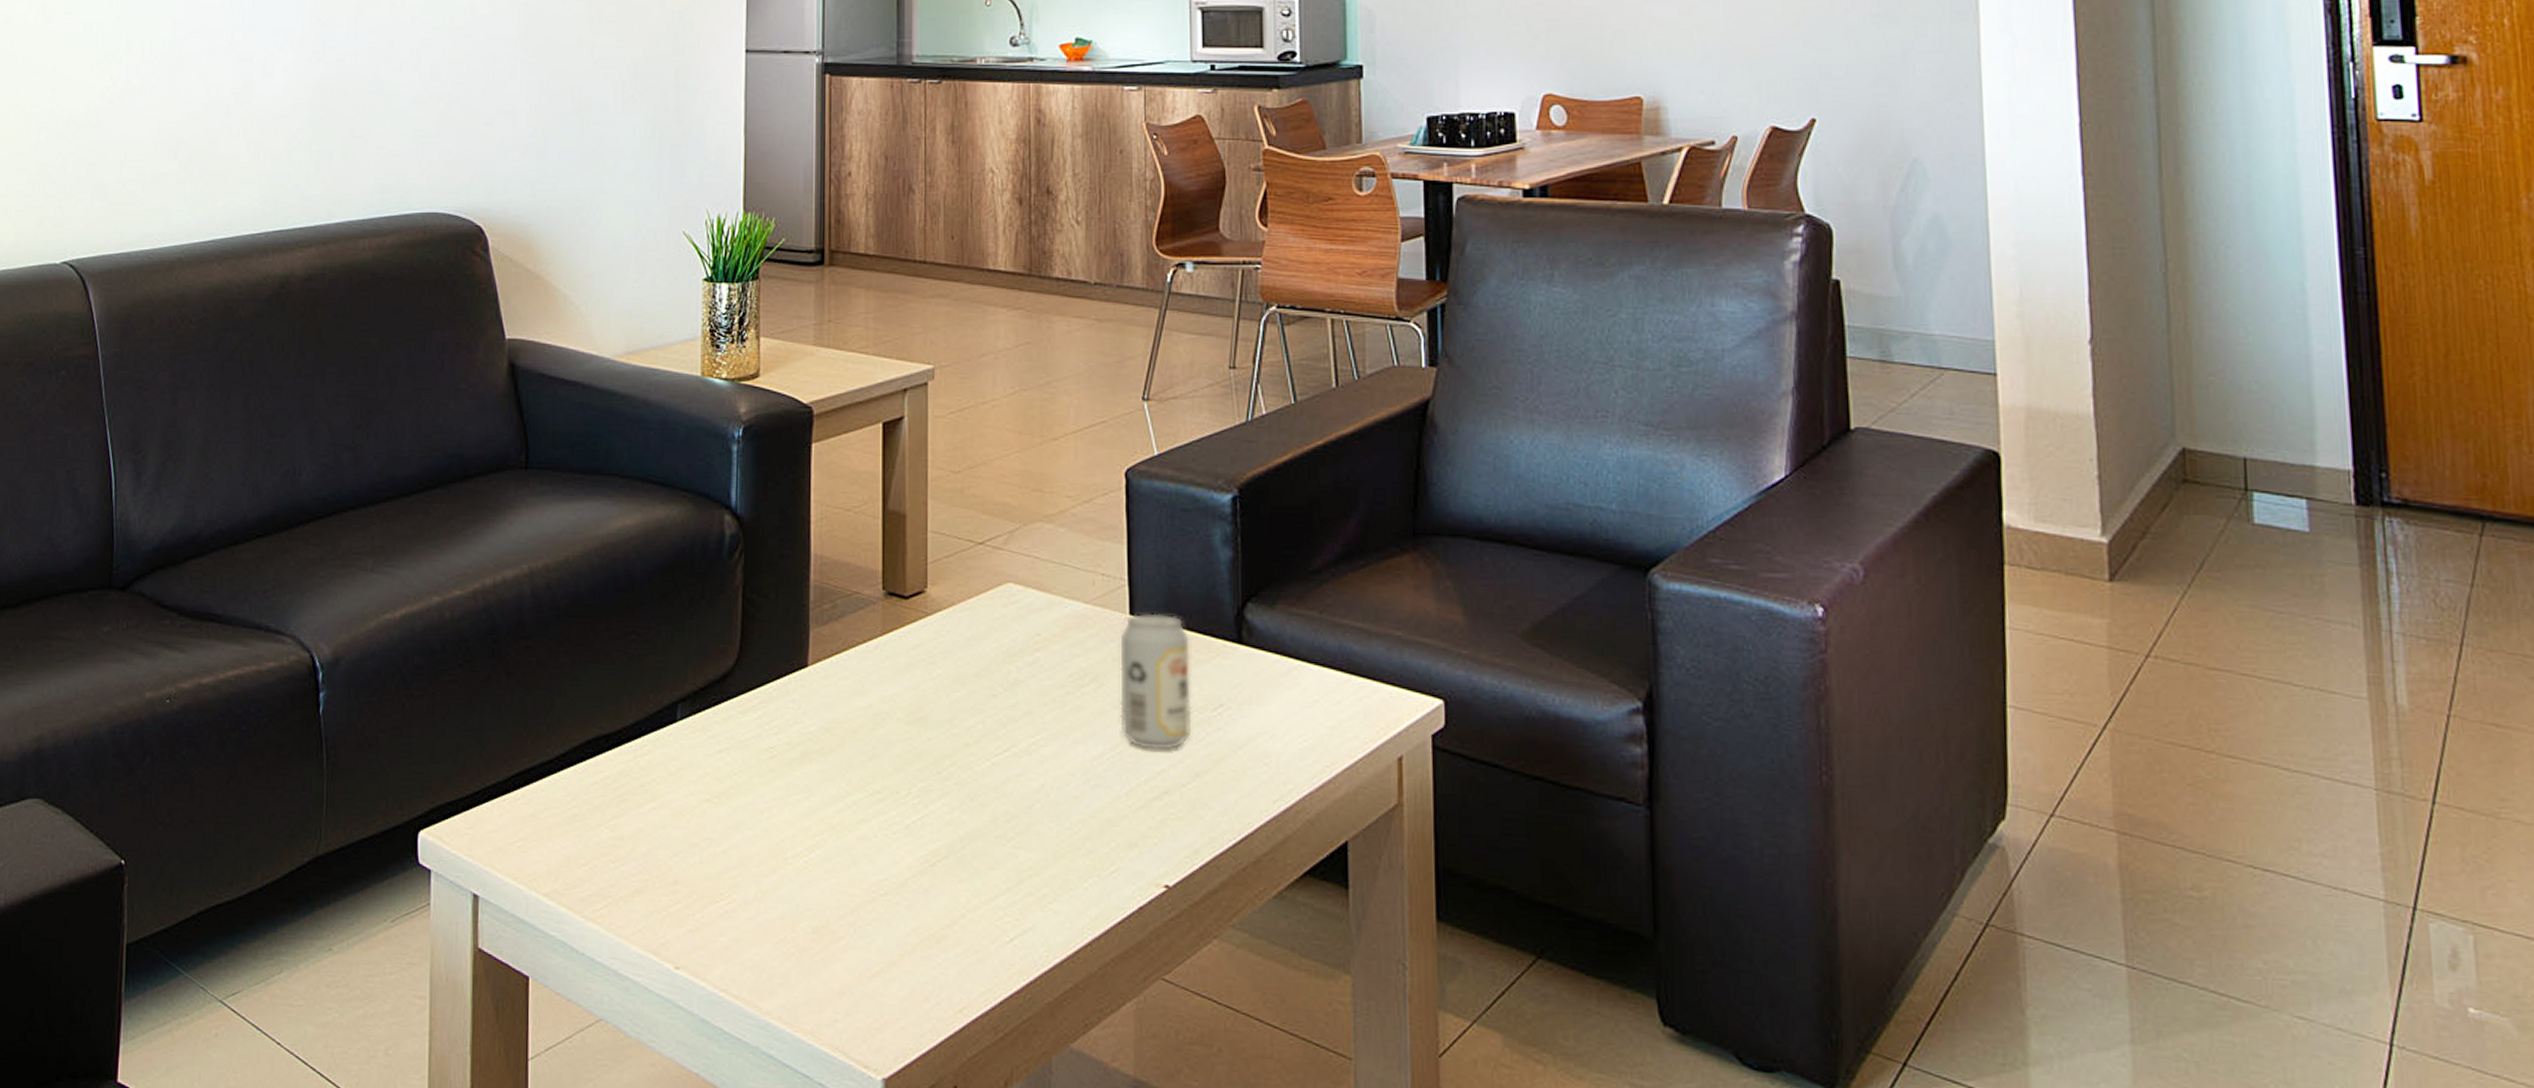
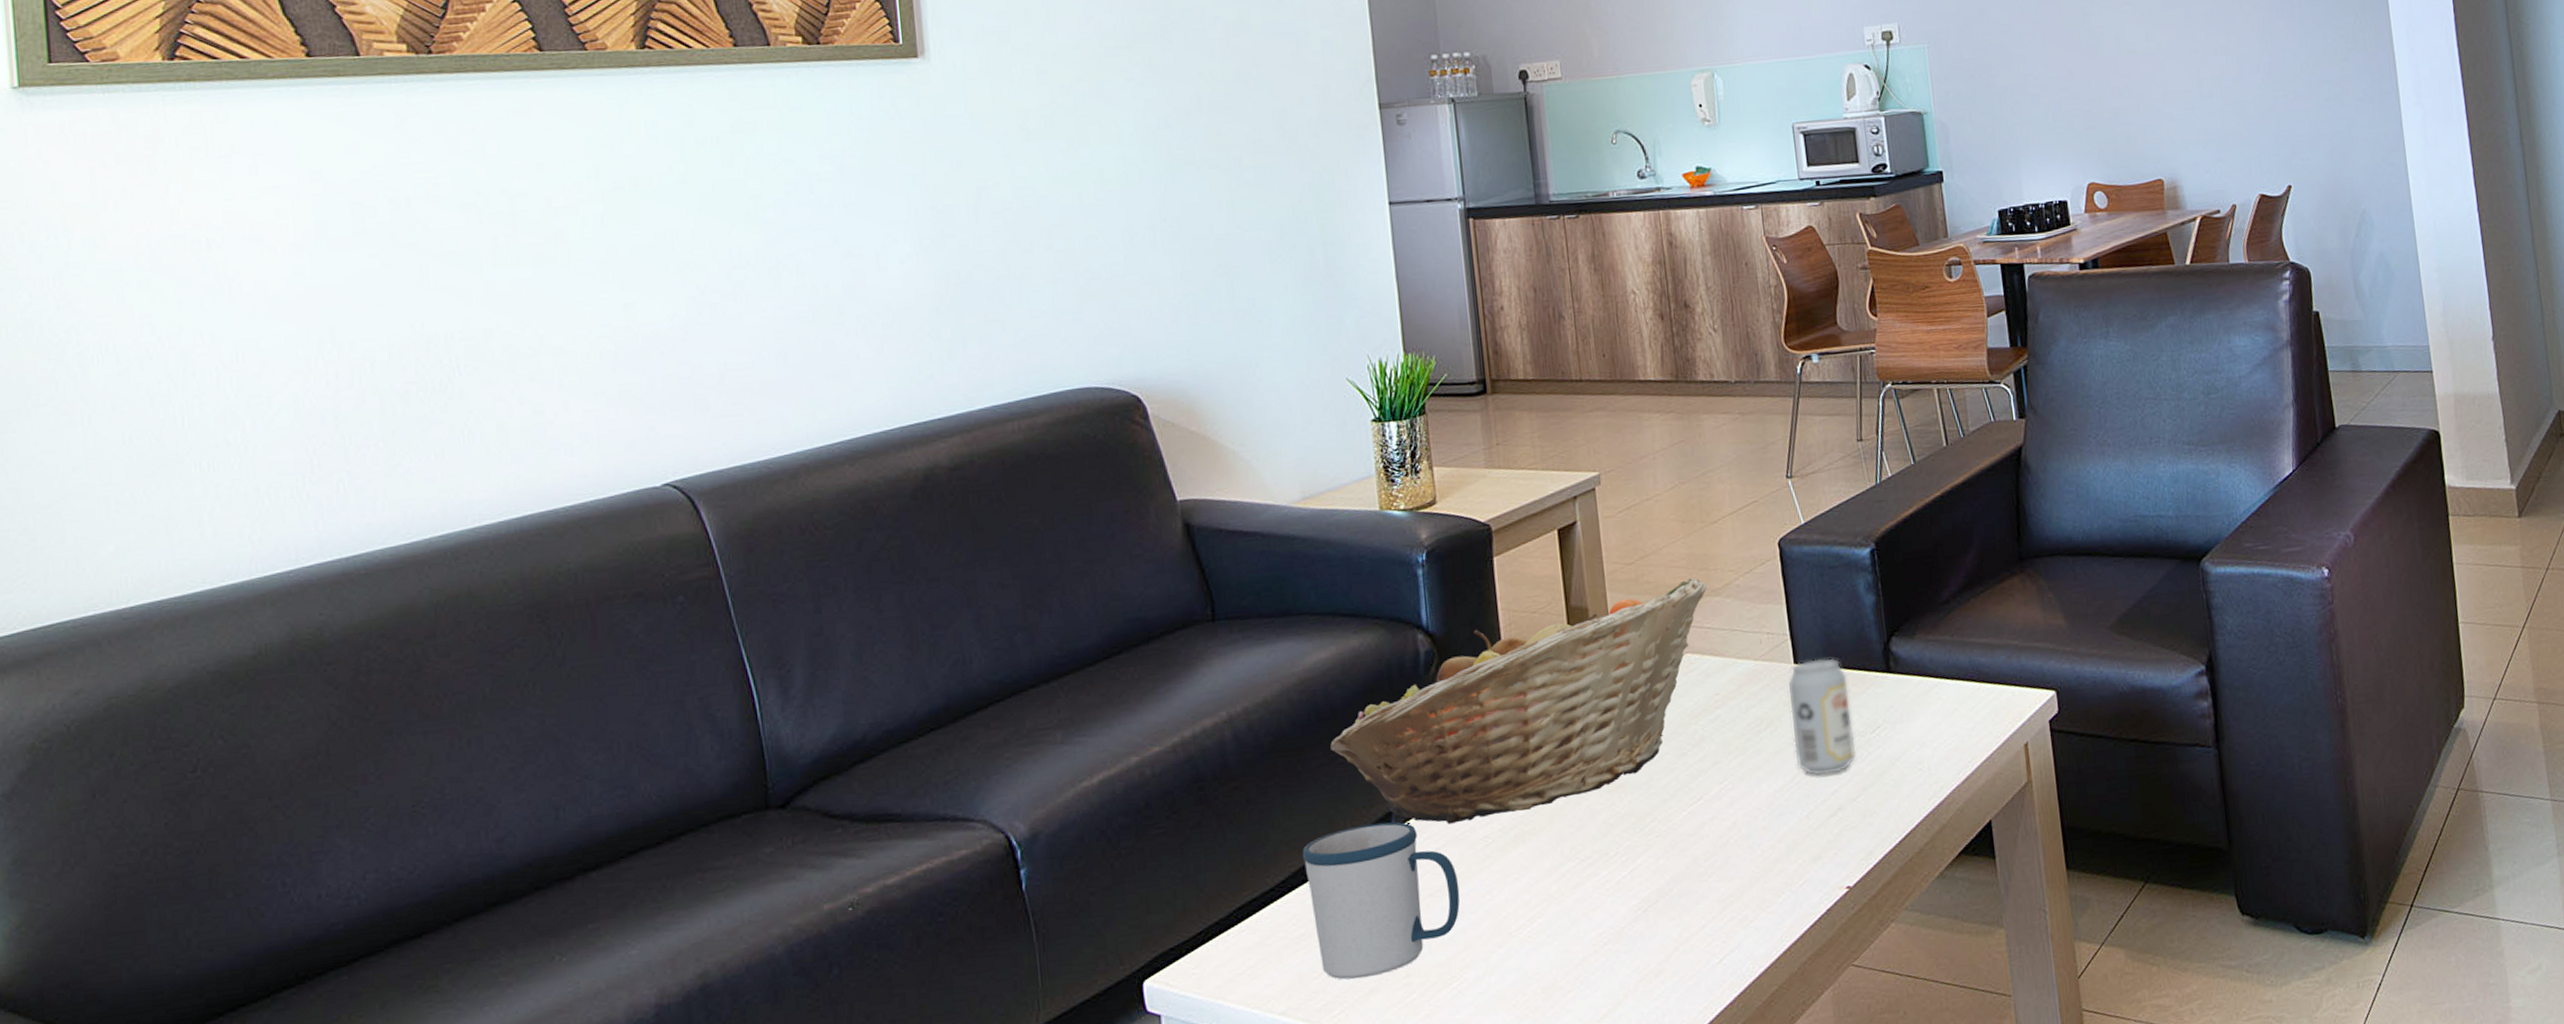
mug: none [584,710,738,876] -> present [1302,822,1460,980]
fruit basket: none [625,498,1039,728] -> present [1330,578,1707,824]

